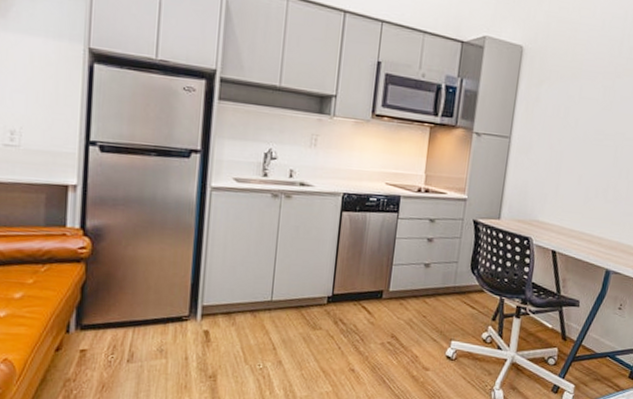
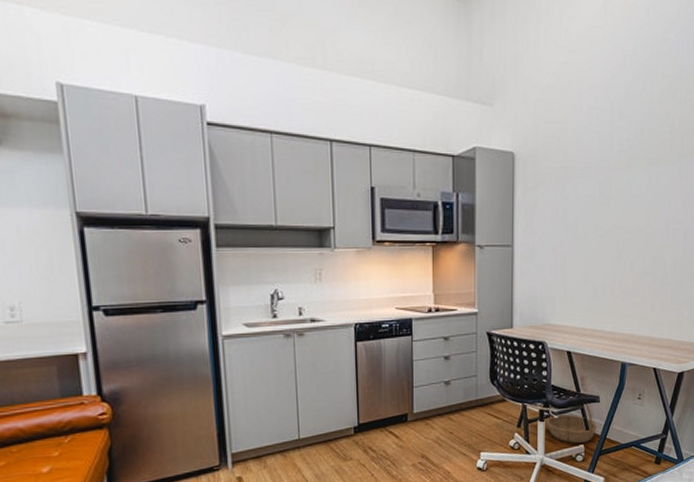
basket: none [522,289,574,347] -> present [546,389,598,444]

